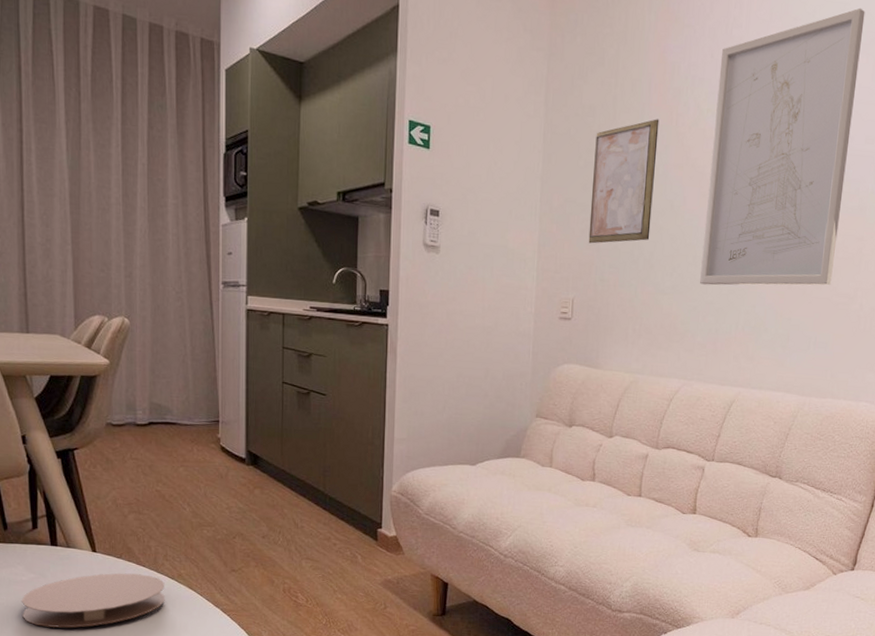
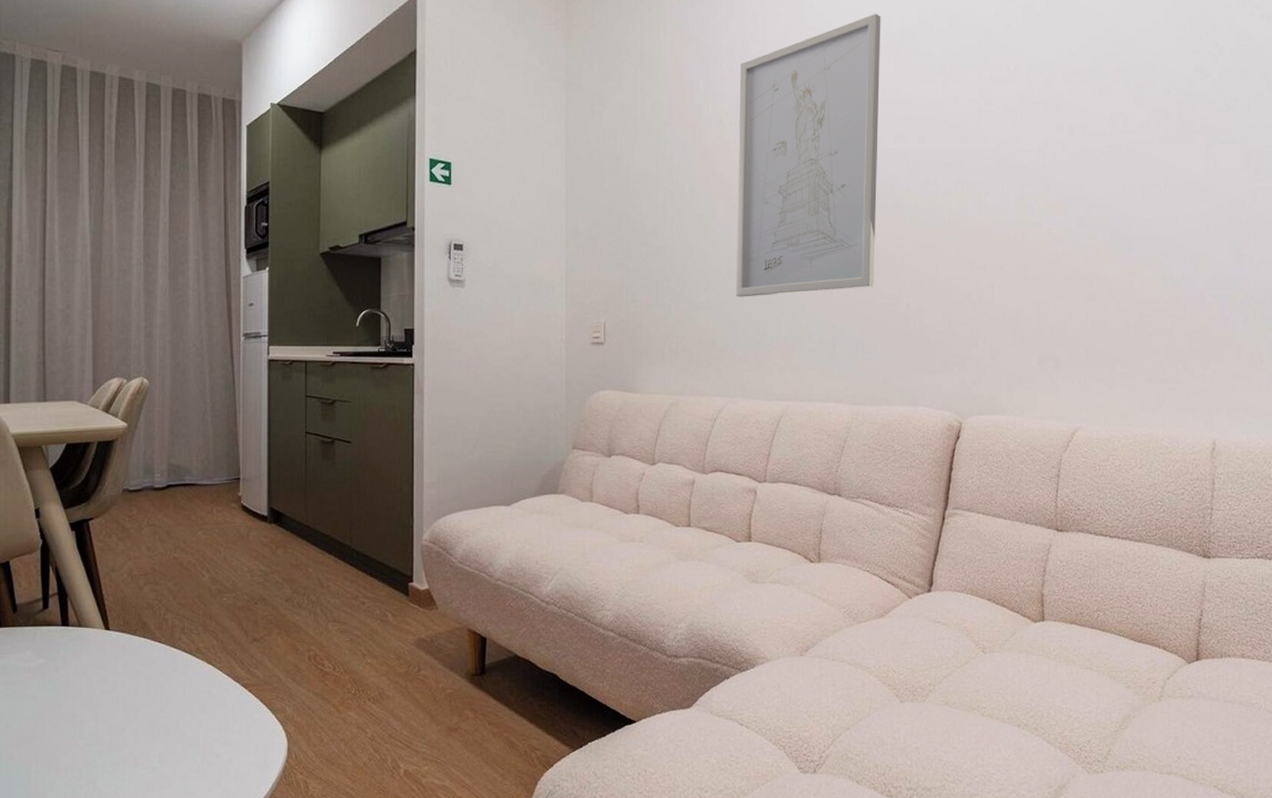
coaster: present [21,573,165,628] -> none [28,651,182,717]
wall art: present [588,119,659,244] -> none [617,136,682,265]

